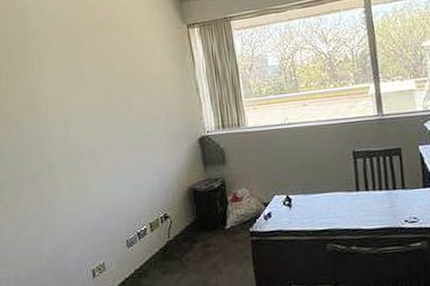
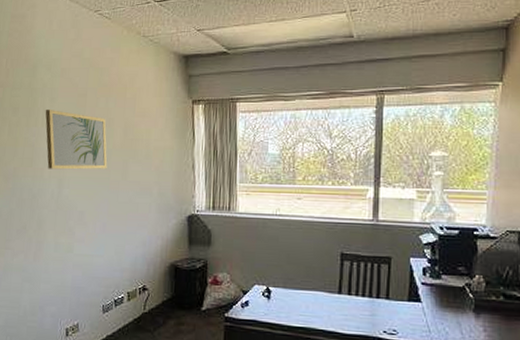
wall art: none [40,53,112,113] -> present [45,110,107,170]

